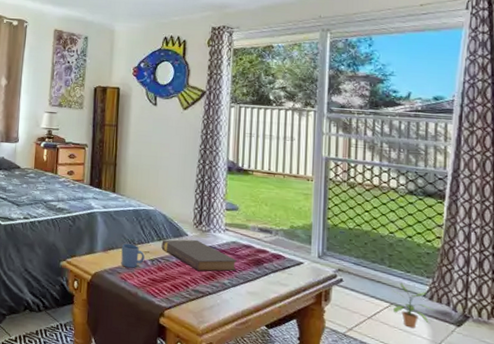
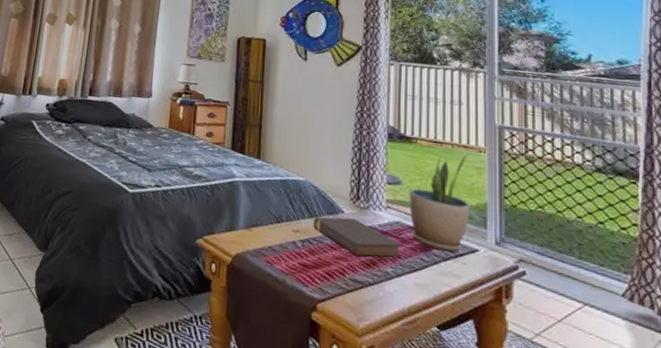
mug: present [121,243,145,269] -> none [266,219,294,252]
potted plant: none [244,182,299,265] -> present [409,153,470,252]
potted plant: present [388,282,435,328] -> none [581,278,637,336]

